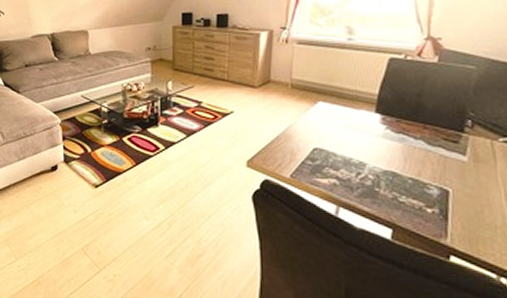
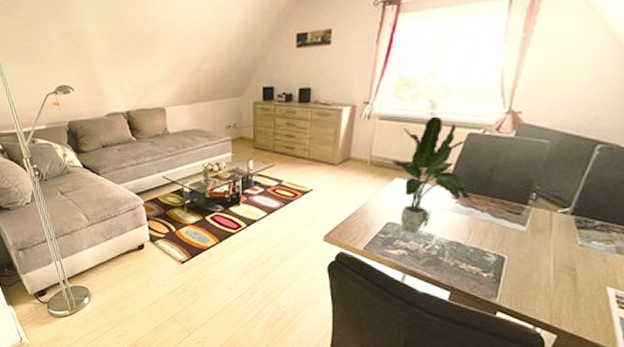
potted plant: none [312,41,403,160] -> present [391,116,472,232]

